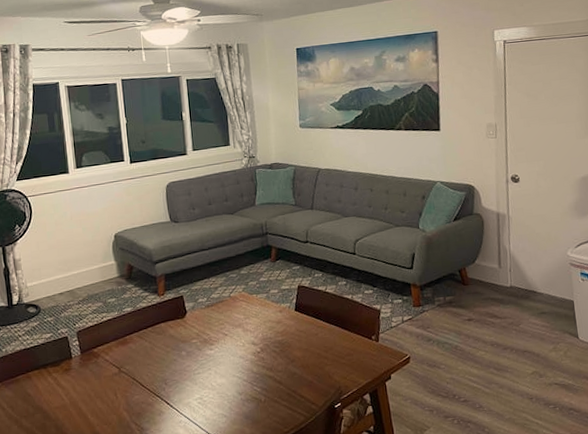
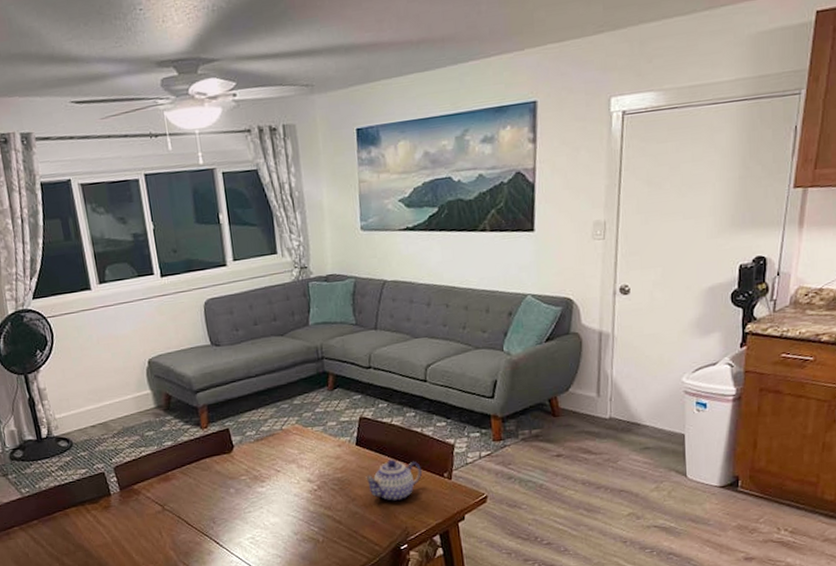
teapot: none [303,323,353,363] -> present [366,459,422,502]

